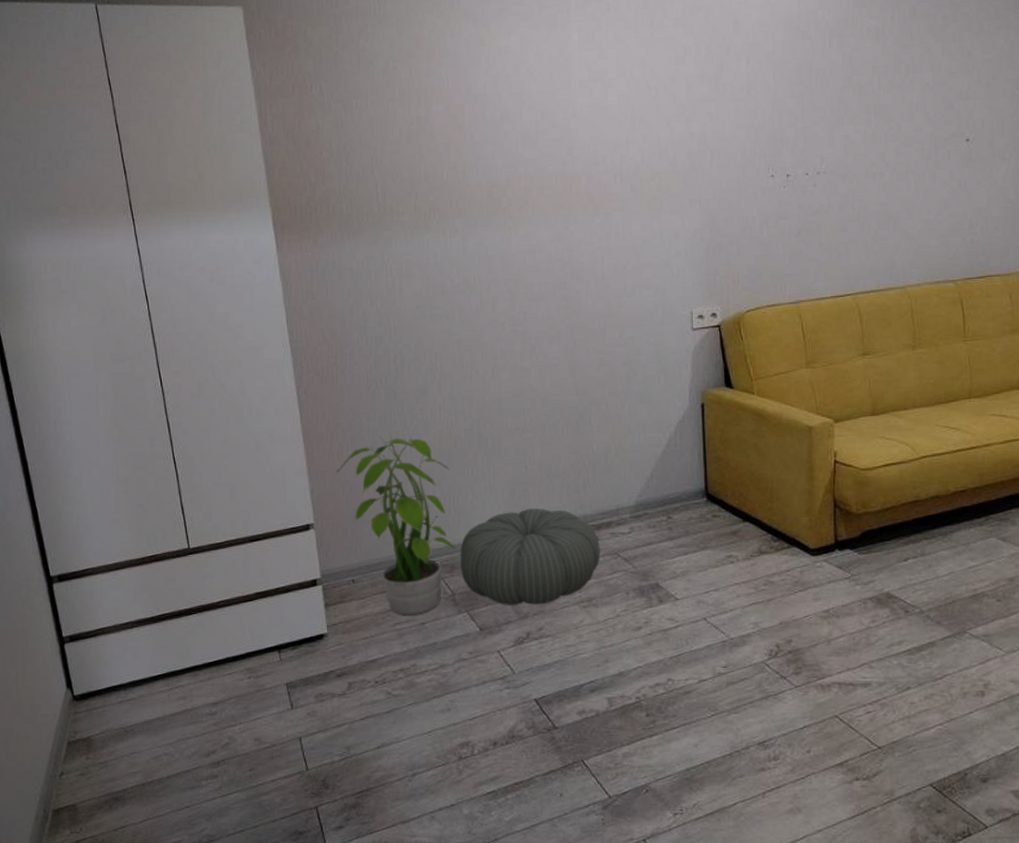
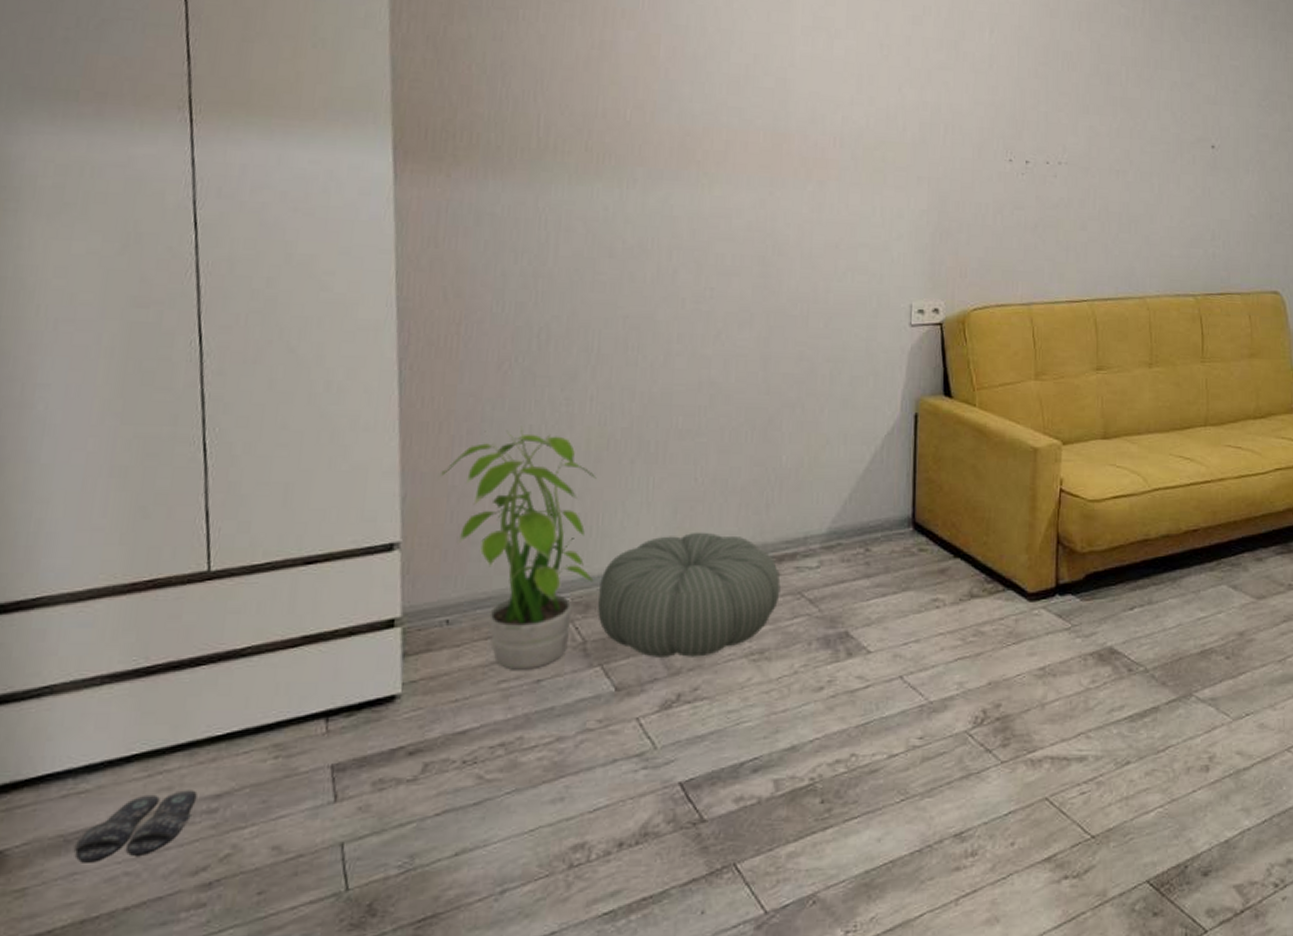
slippers: none [132,699,202,746] -> present [75,790,197,863]

